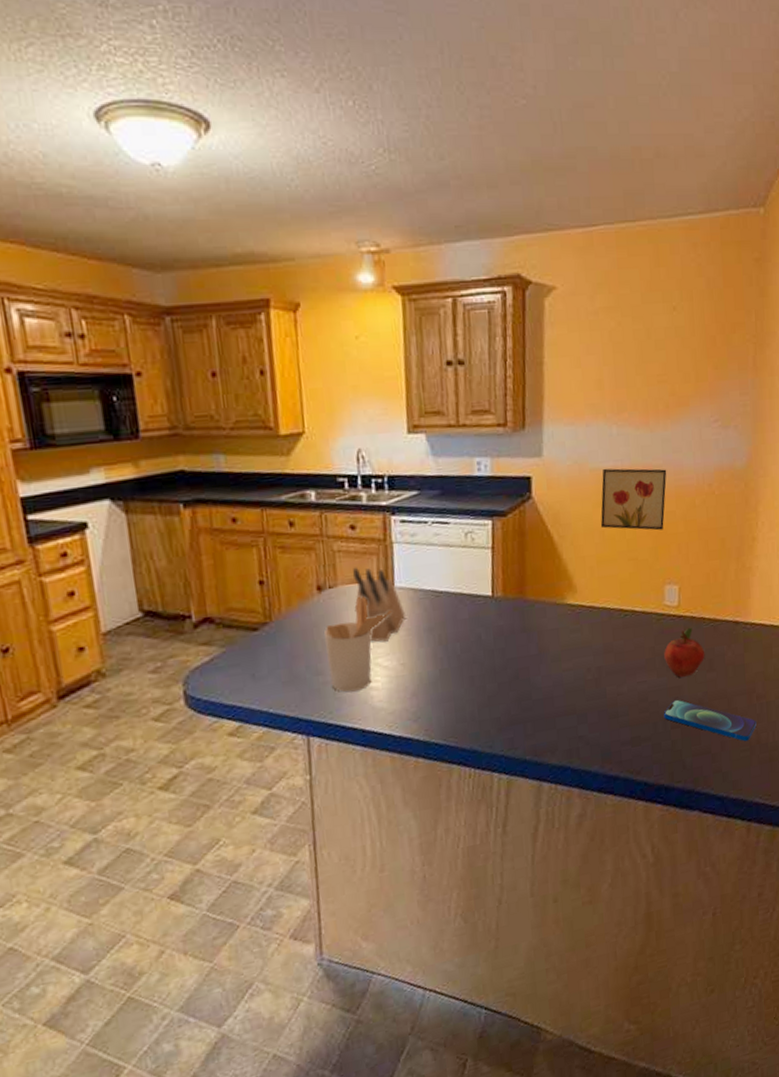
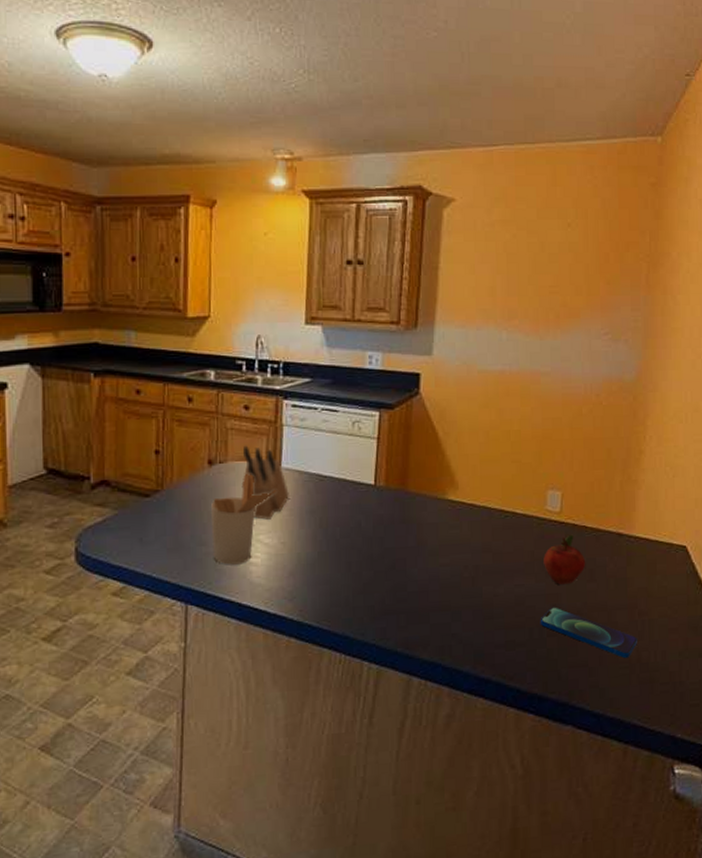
wall art: present [600,468,667,531] -> none [485,371,555,436]

